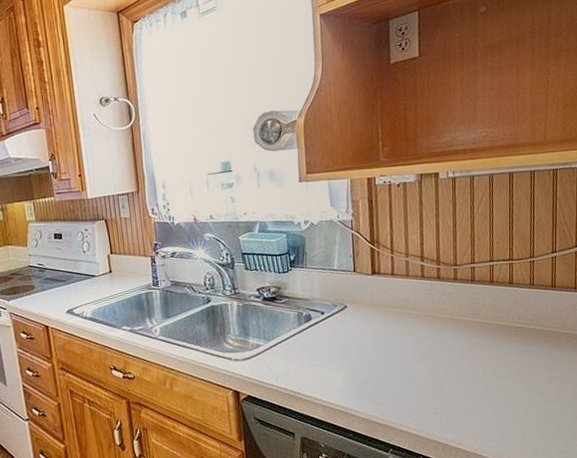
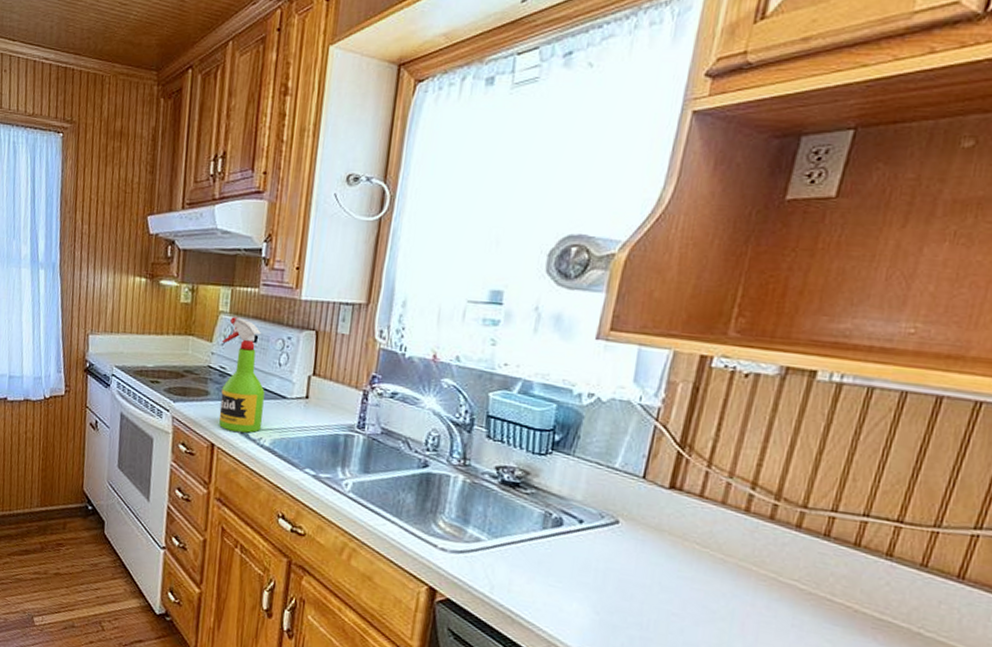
spray bottle: none [35,222,82,313] -> present [218,317,265,433]

